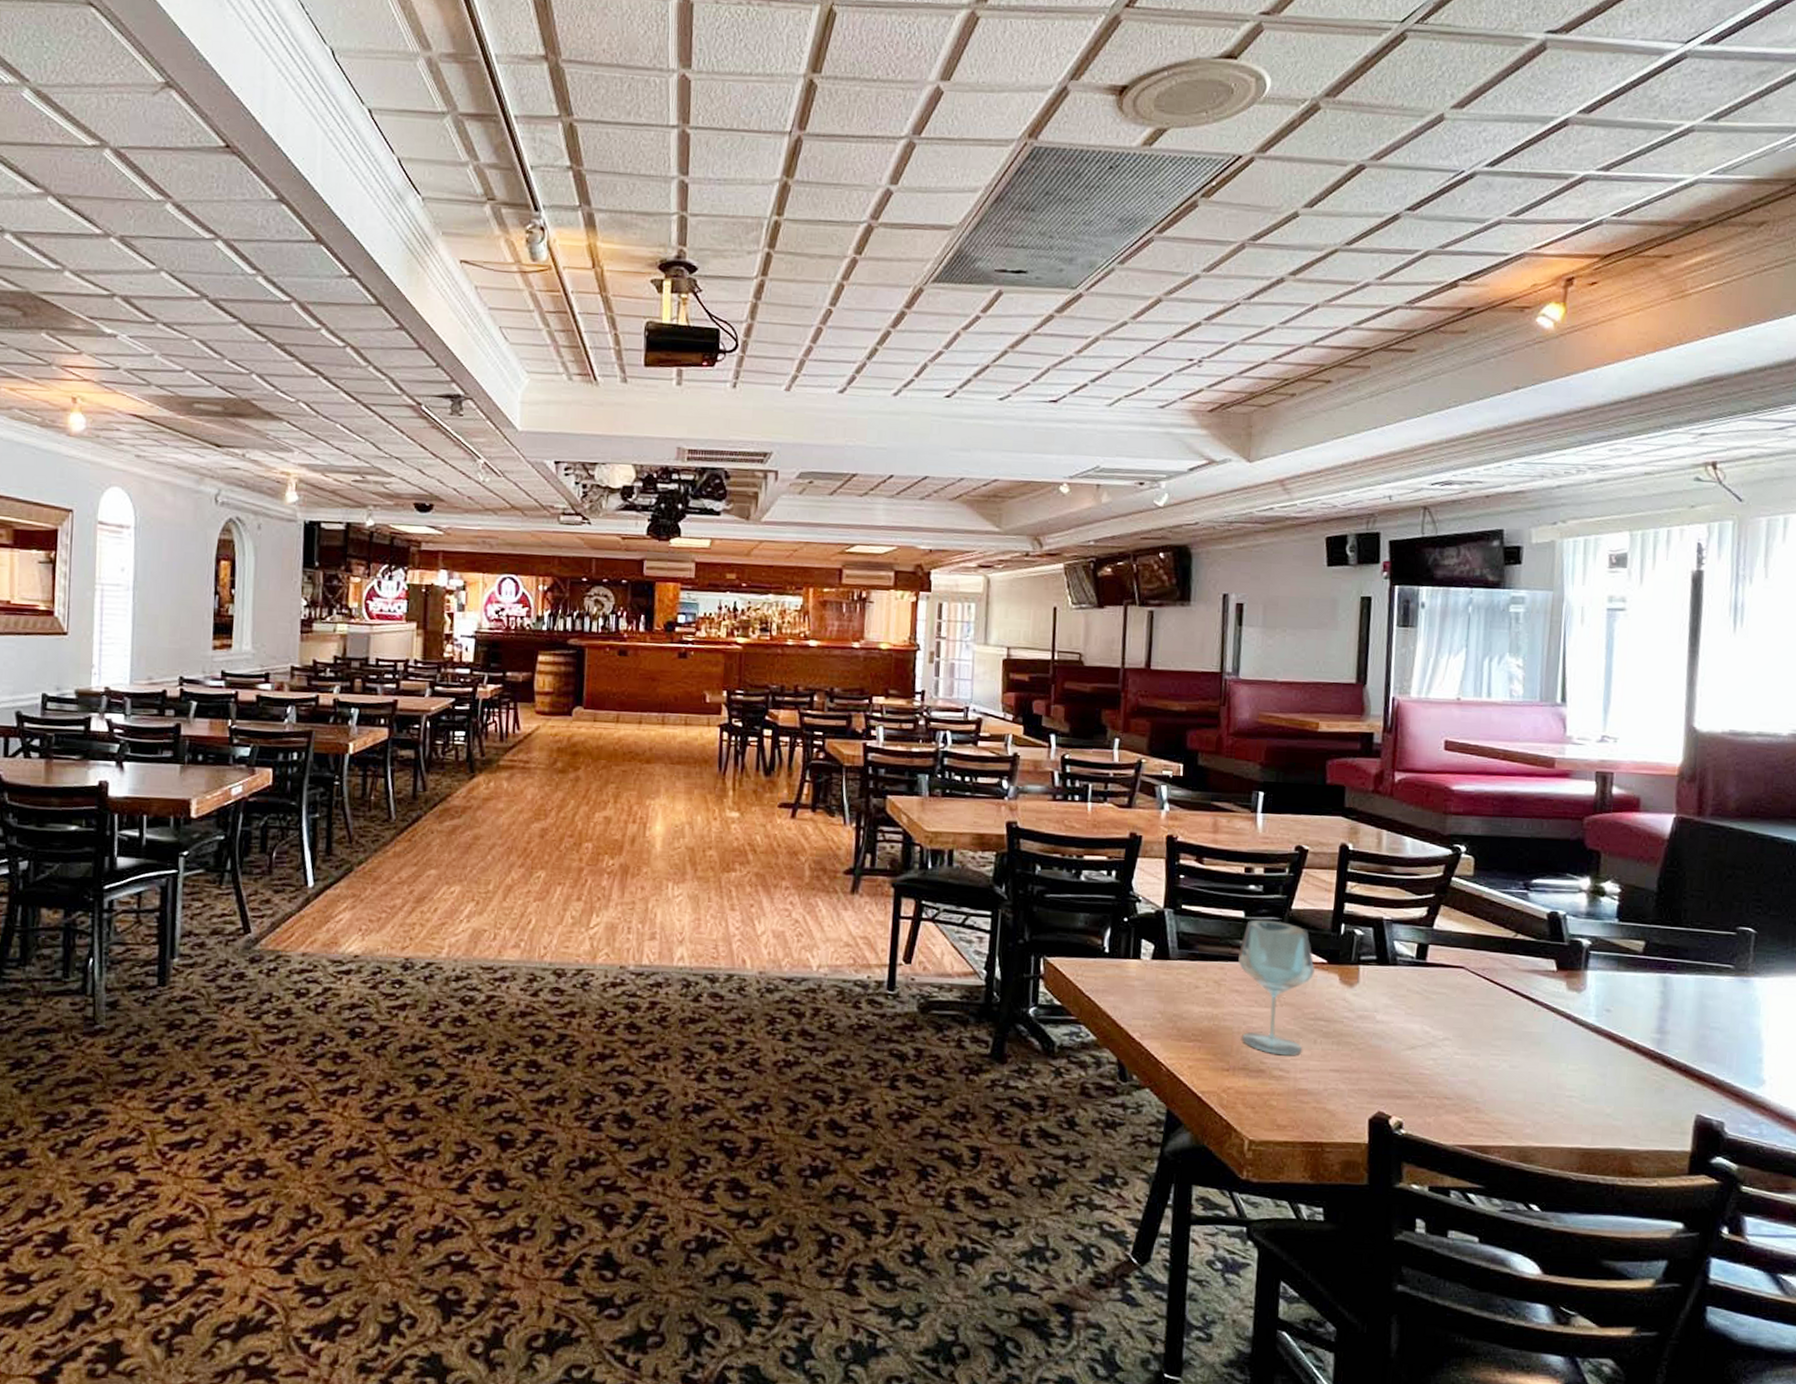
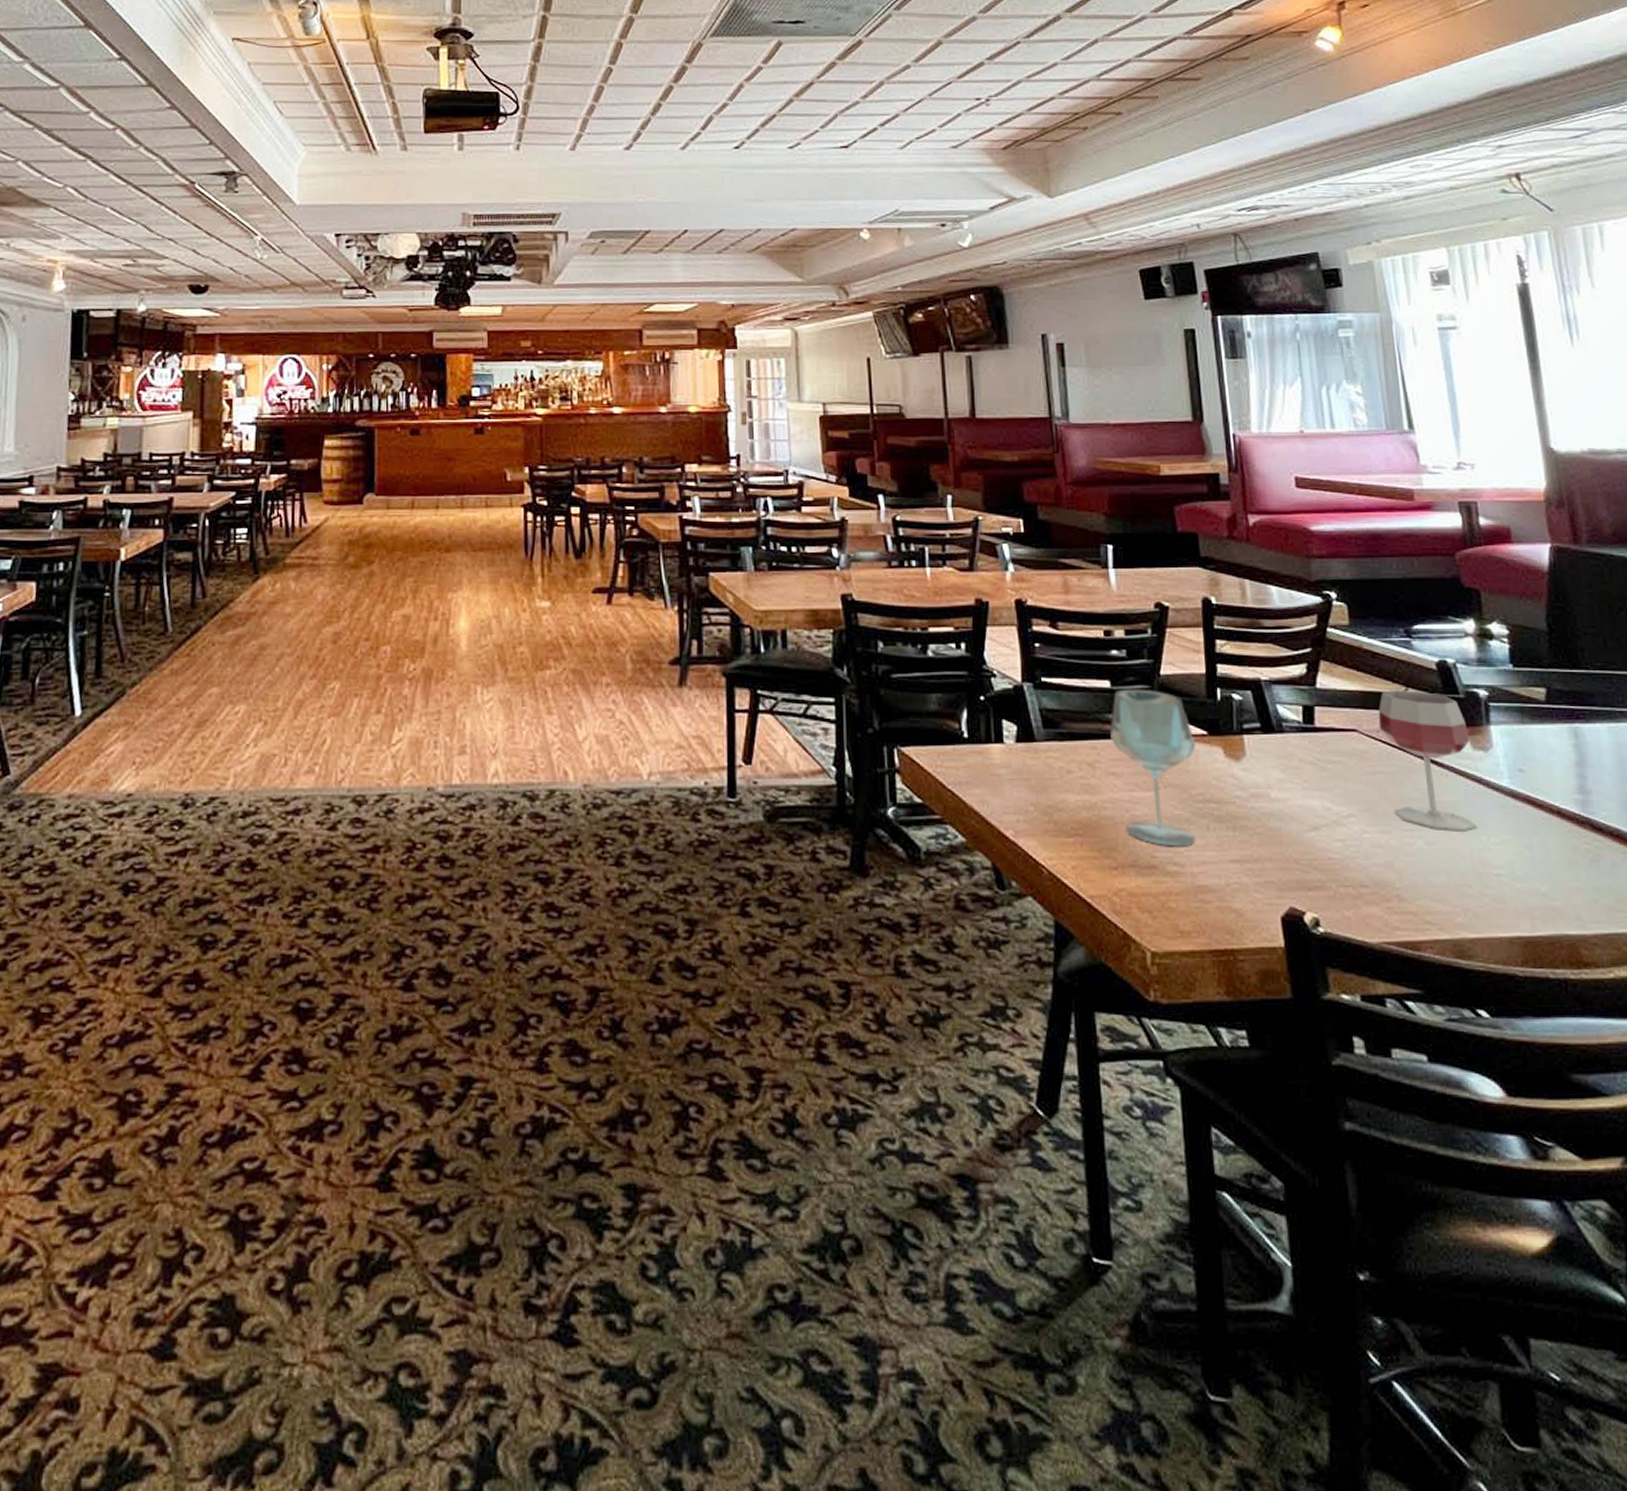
wineglass: none [1485,935,1567,1059] -> present [1378,690,1477,832]

